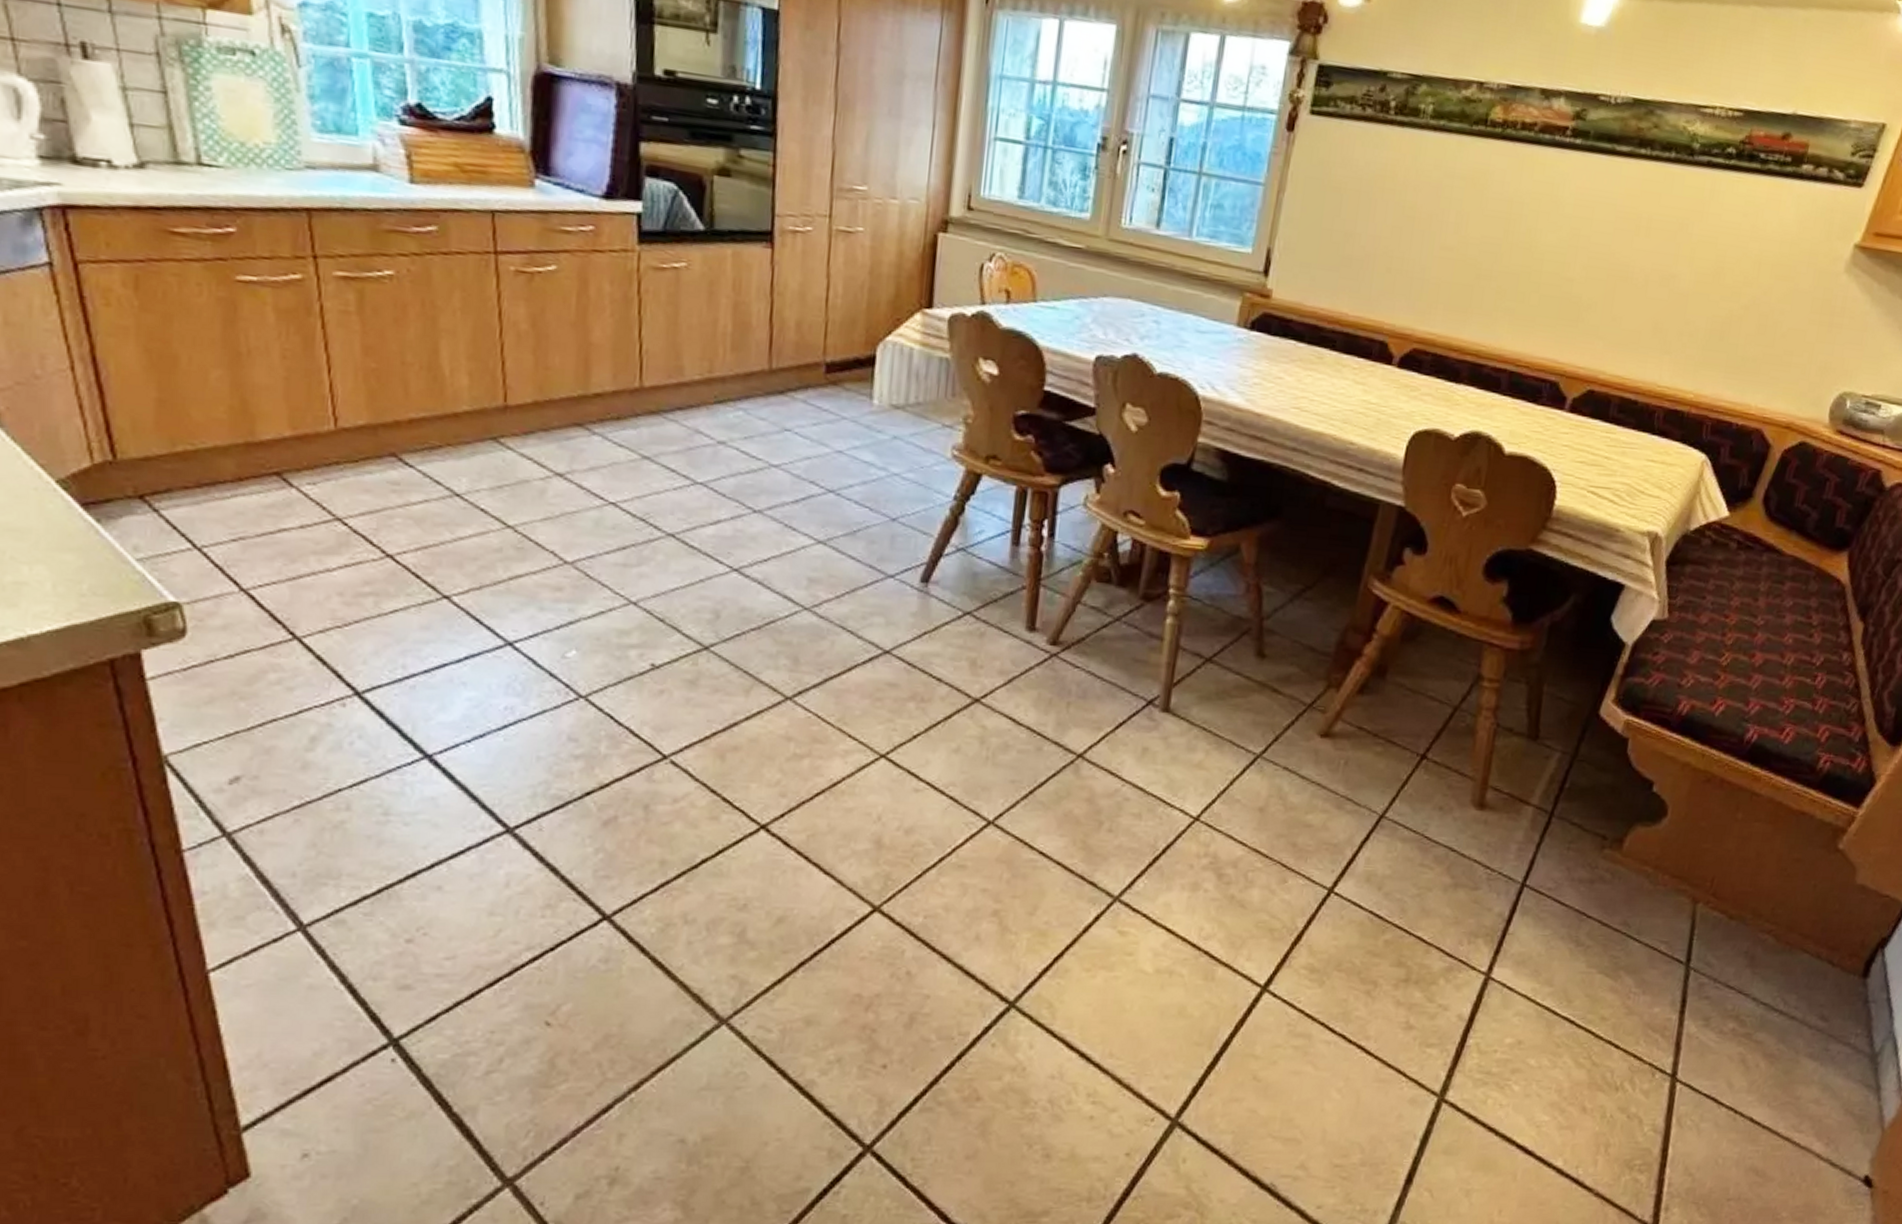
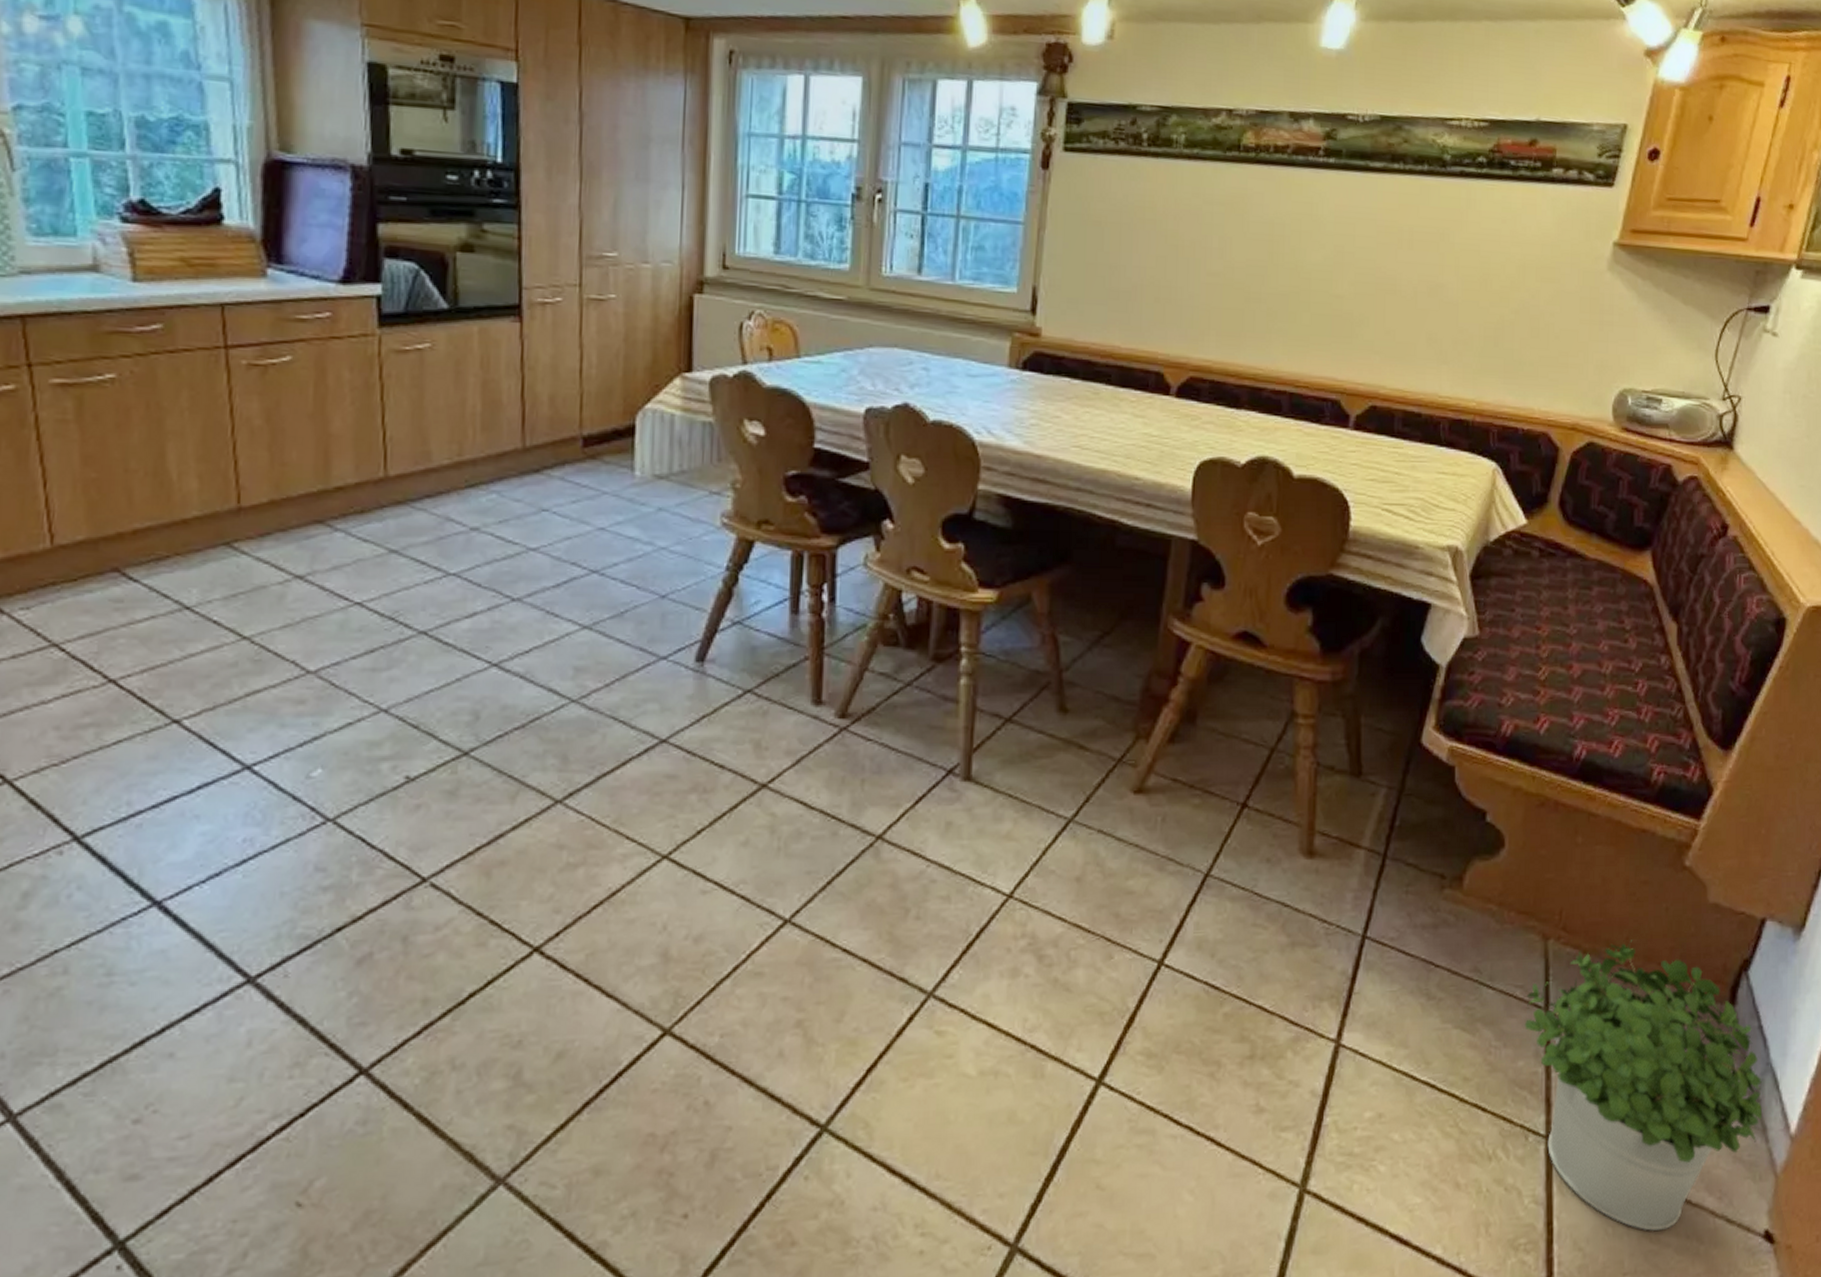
potted plant: none [1664,910,1883,1166] -> present [1524,940,1763,1231]

